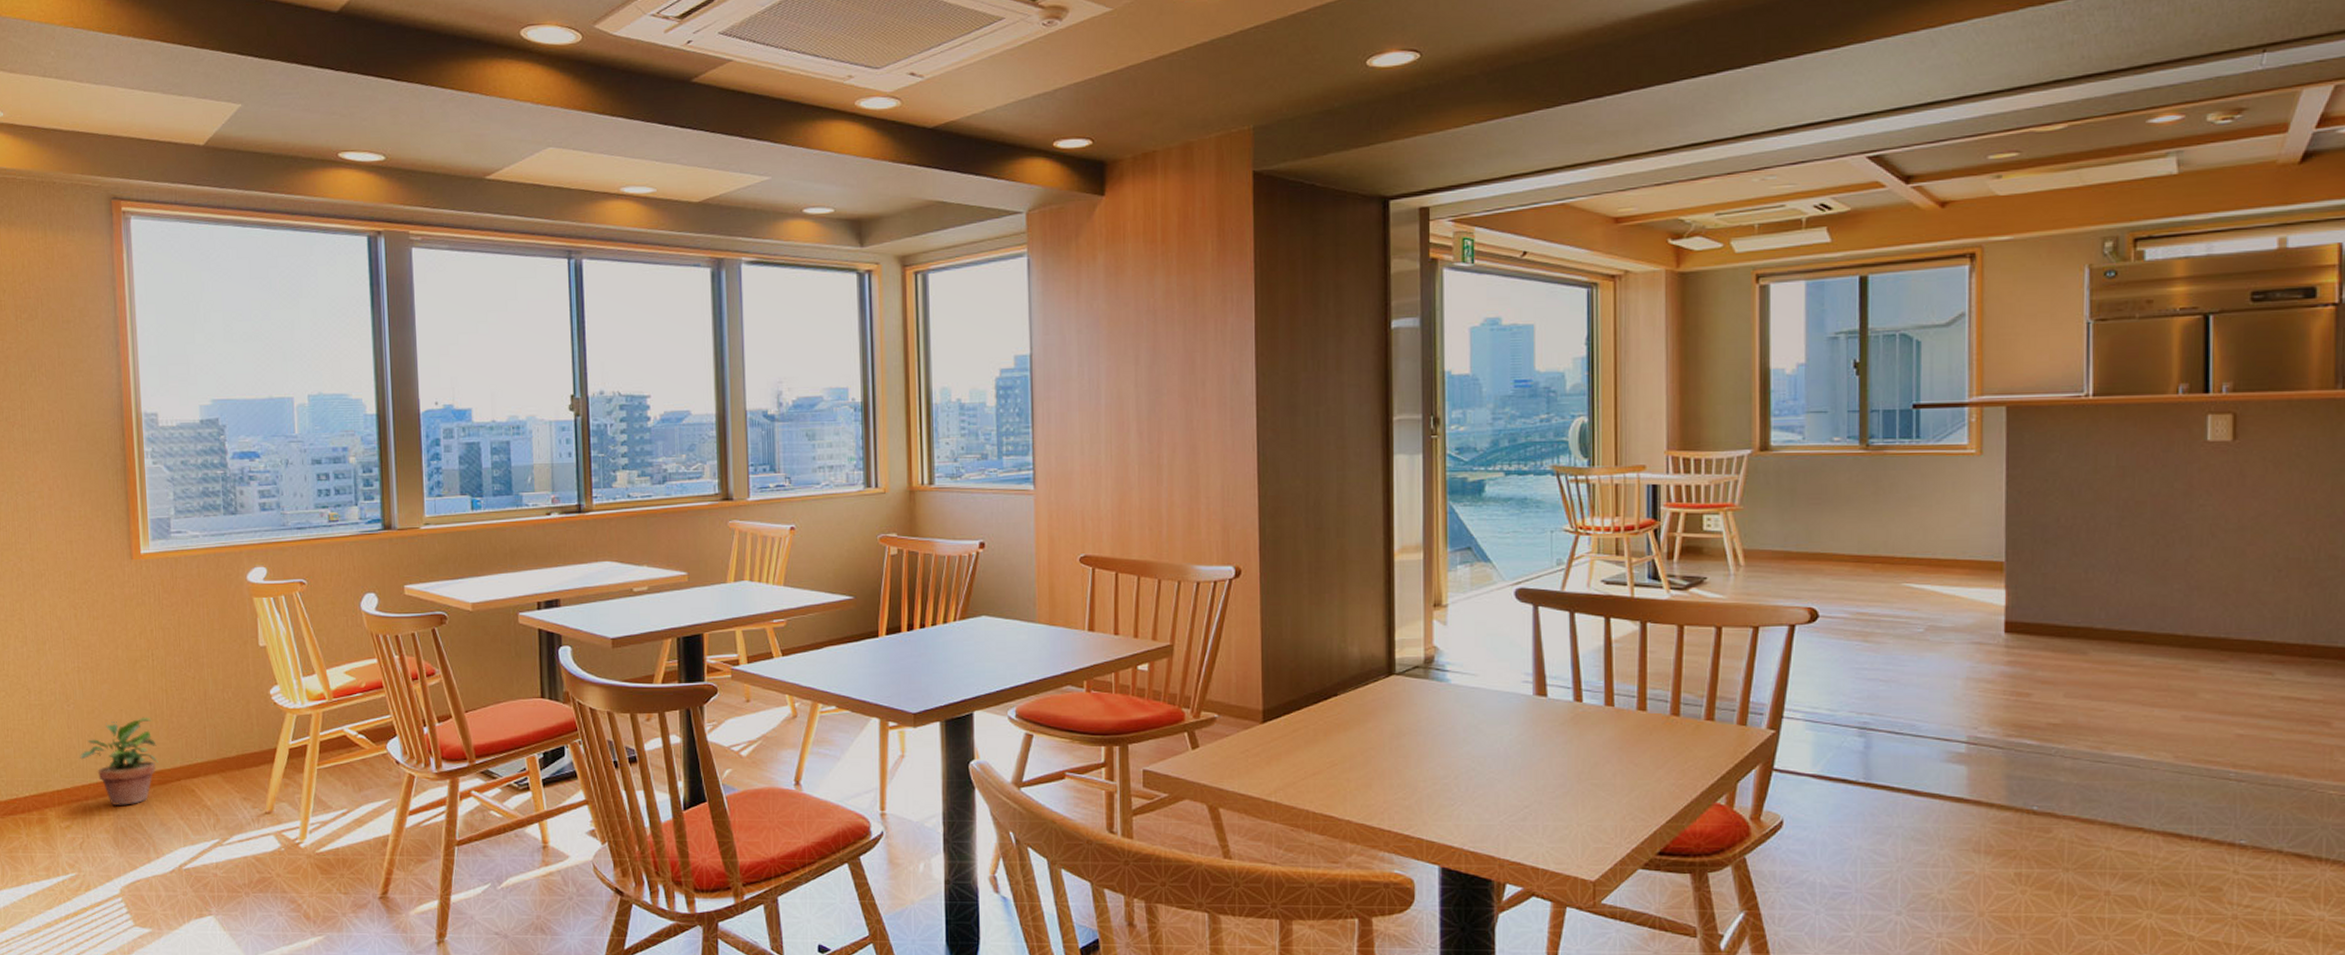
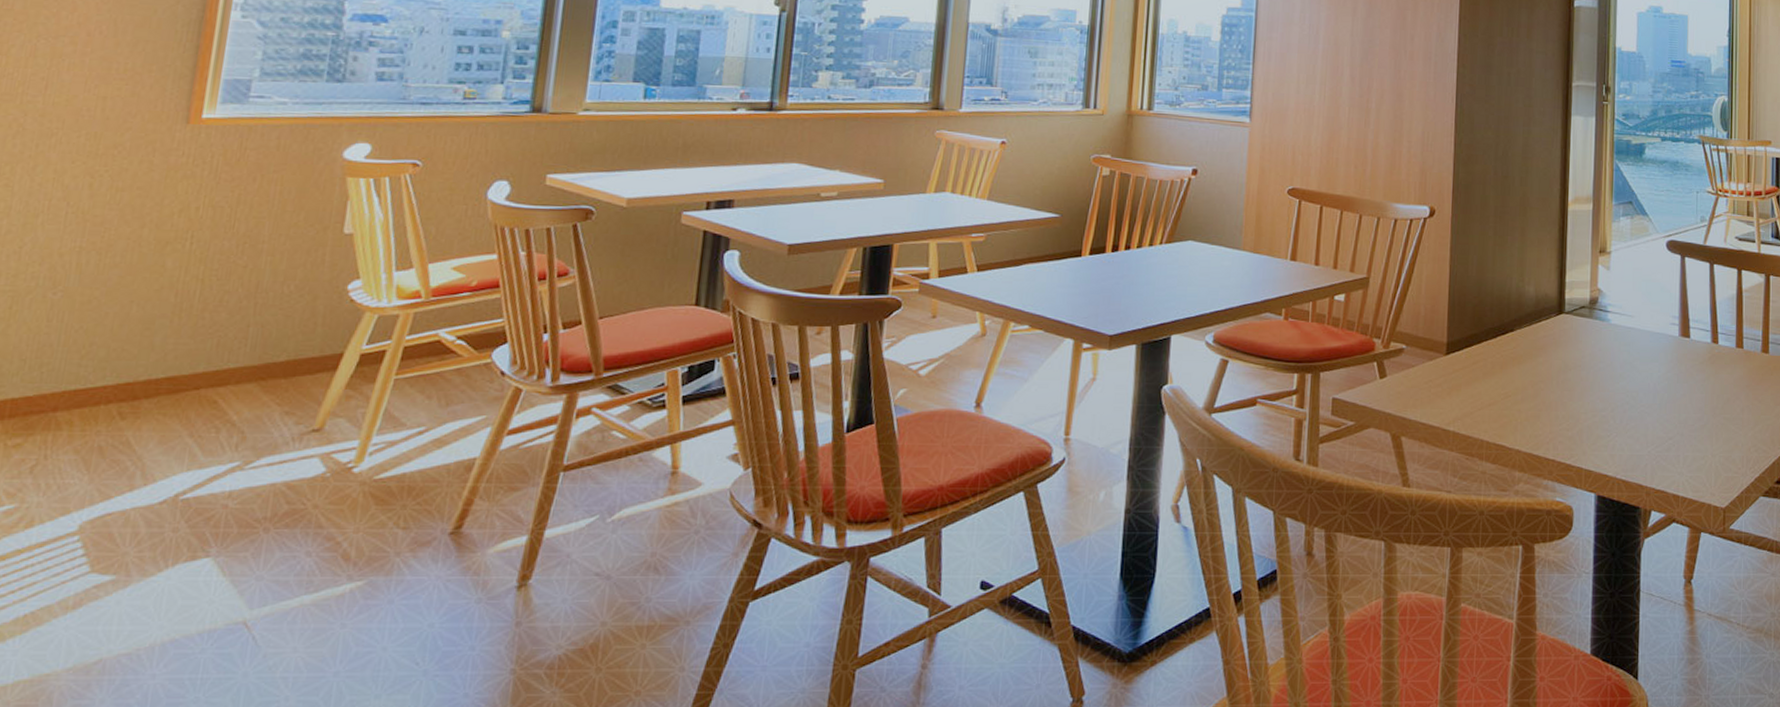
potted plant: present [80,717,159,807] -> none [56,310,176,420]

